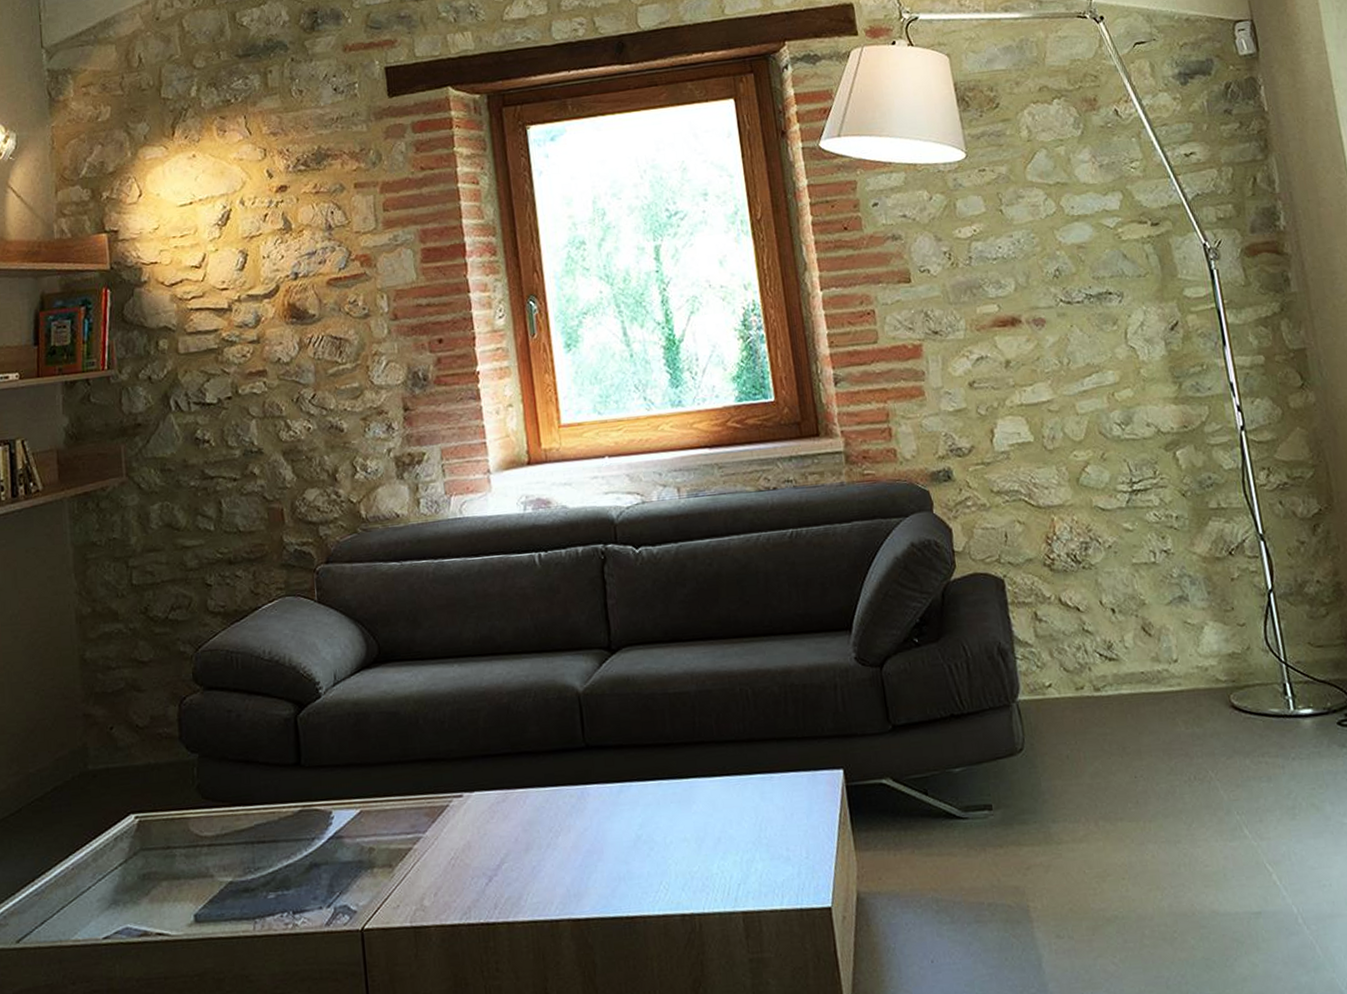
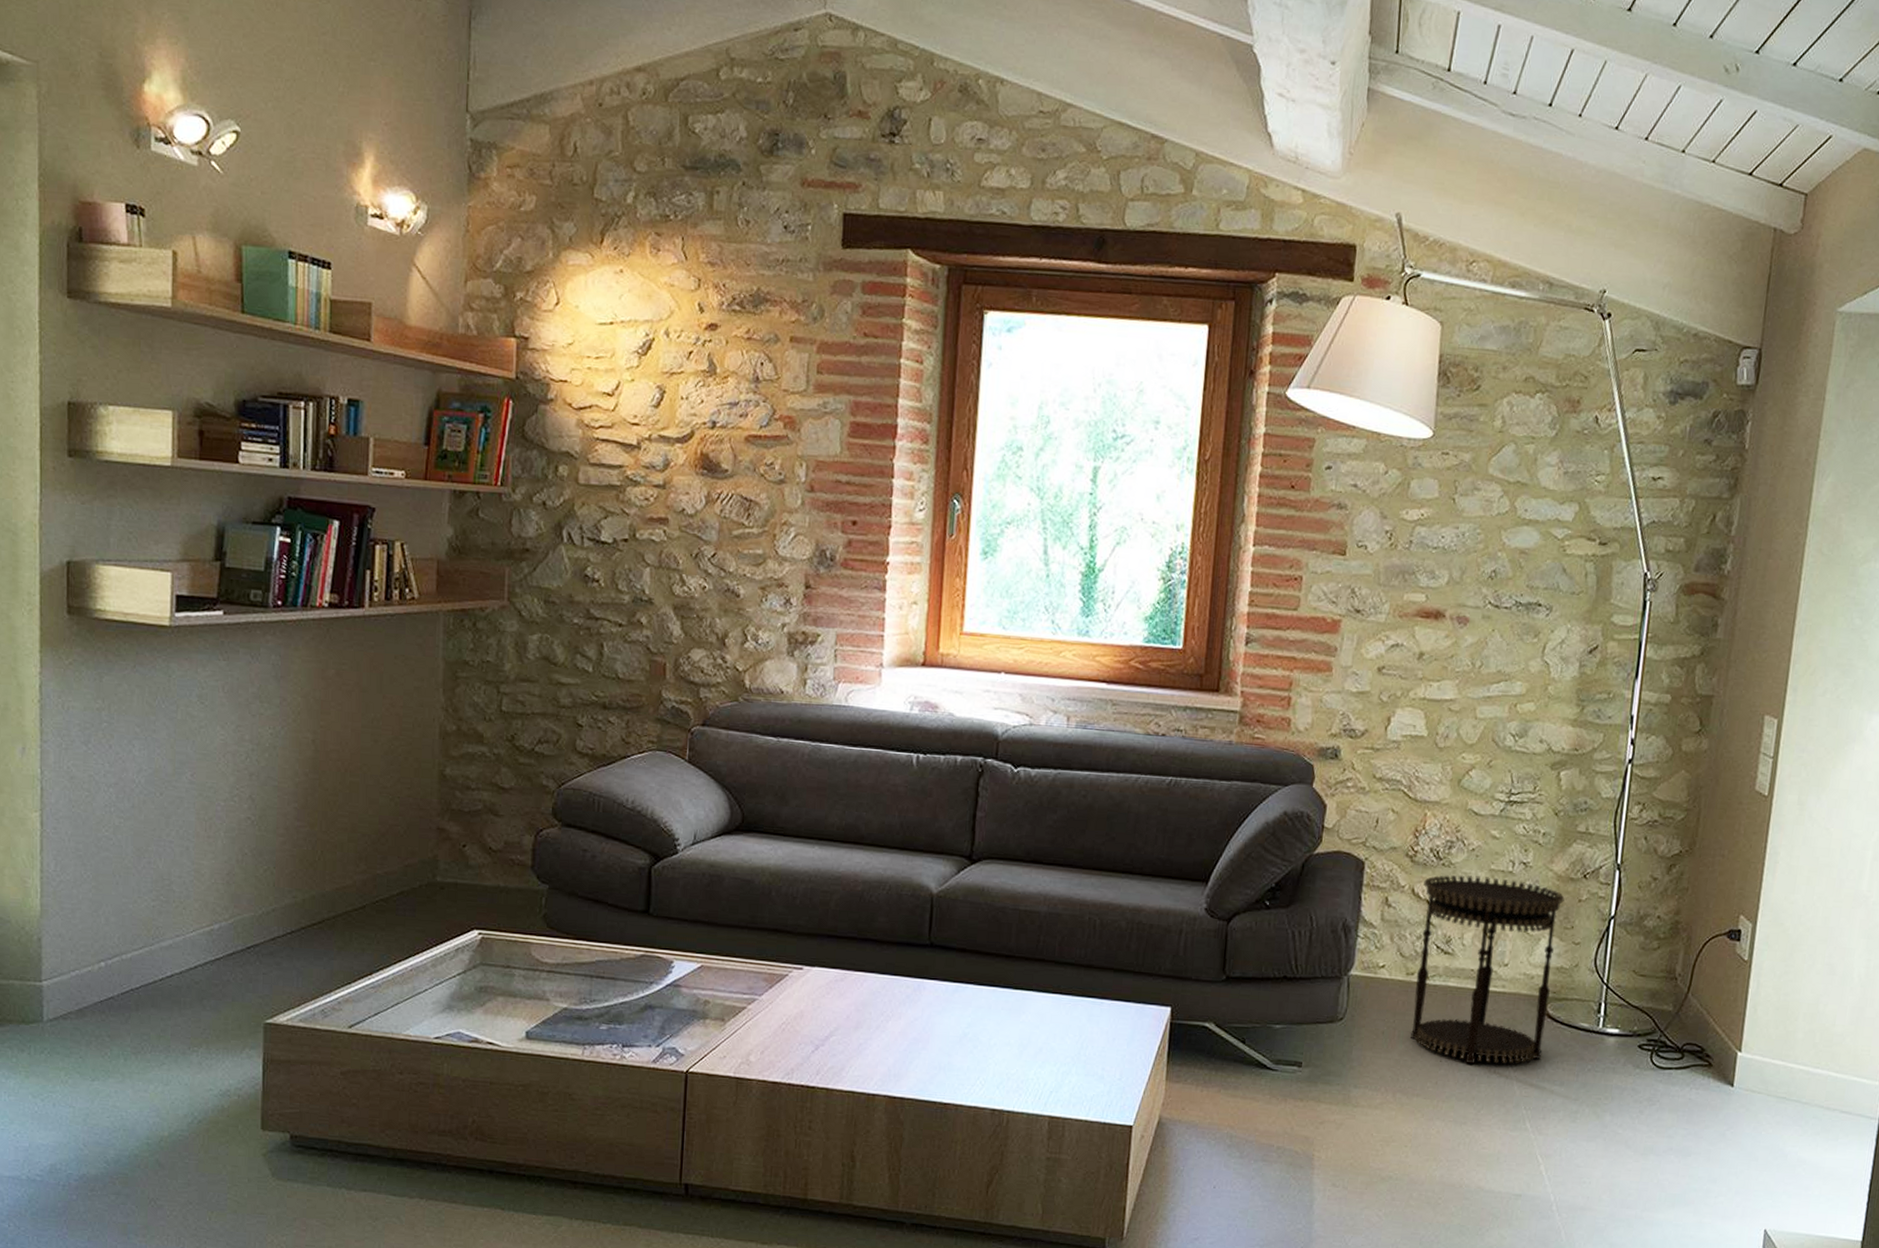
side table: none [1068,570,1240,775] -> present [1411,875,1565,1065]

